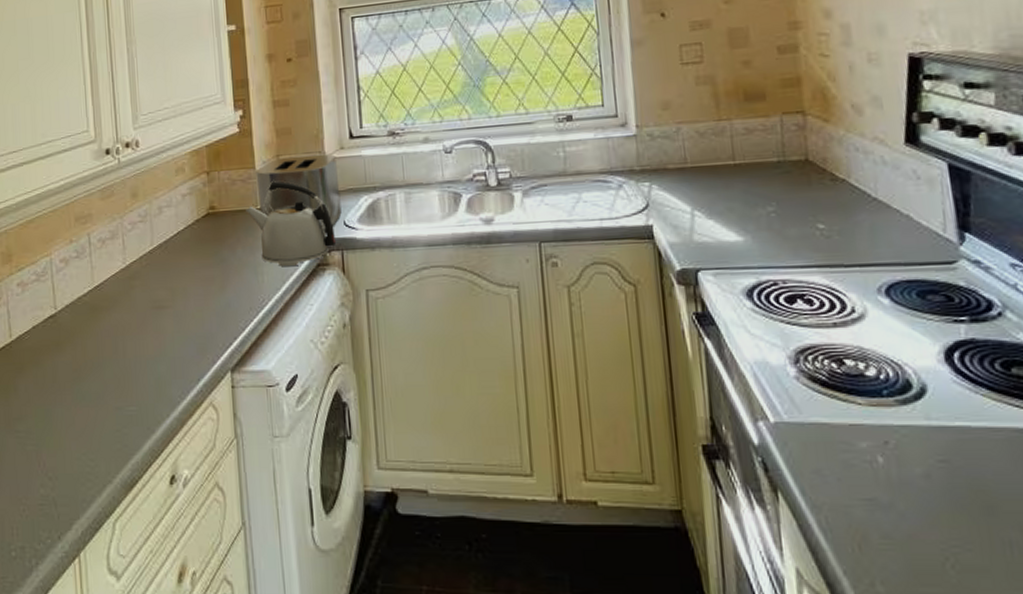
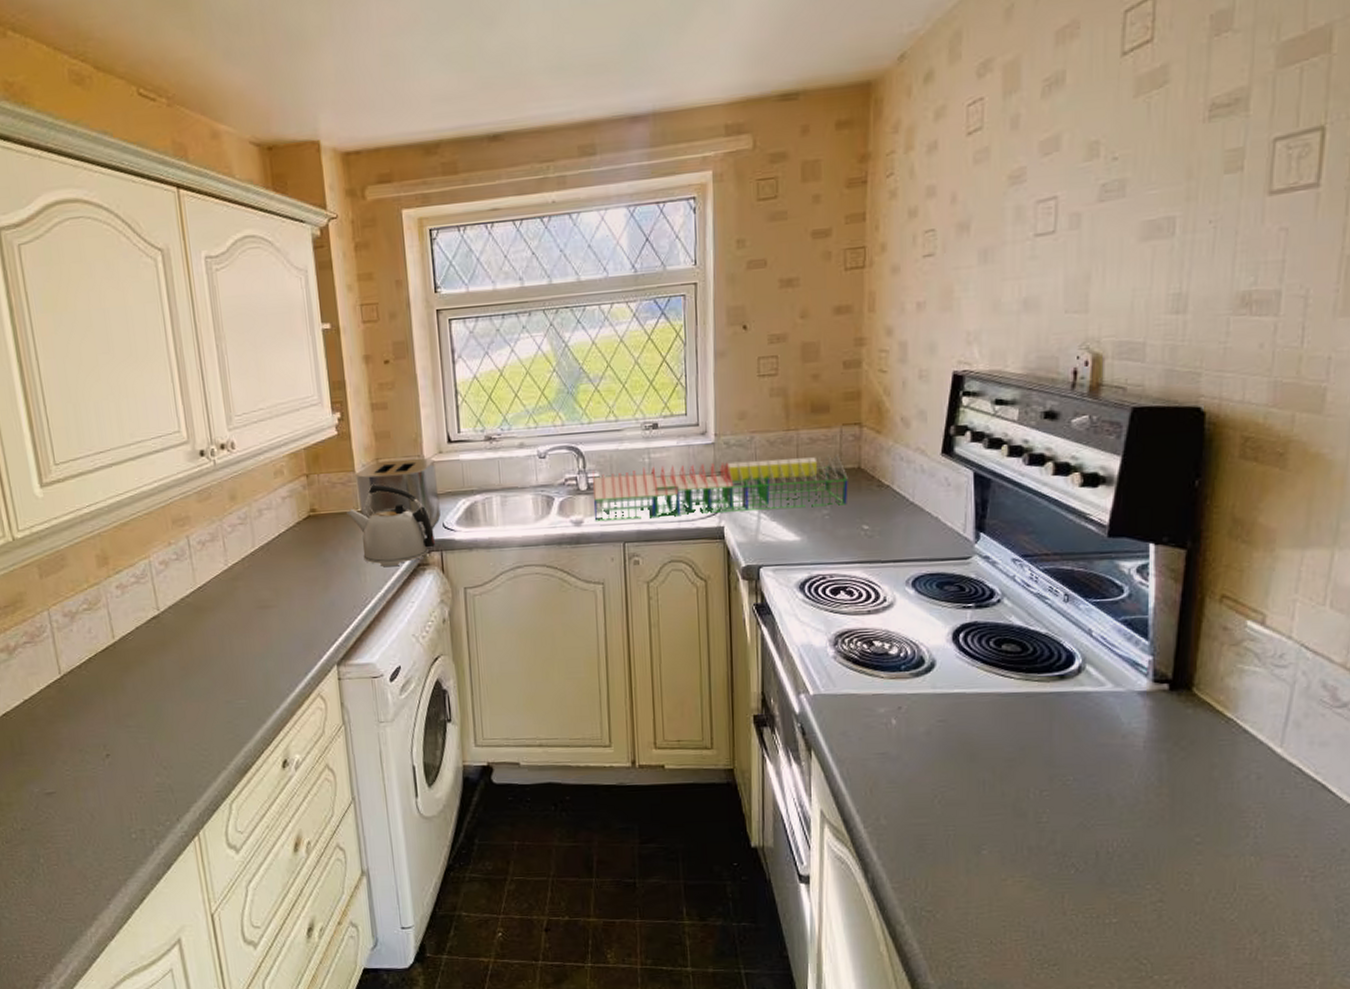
dish rack: none [503,145,796,219] -> present [593,454,848,521]

